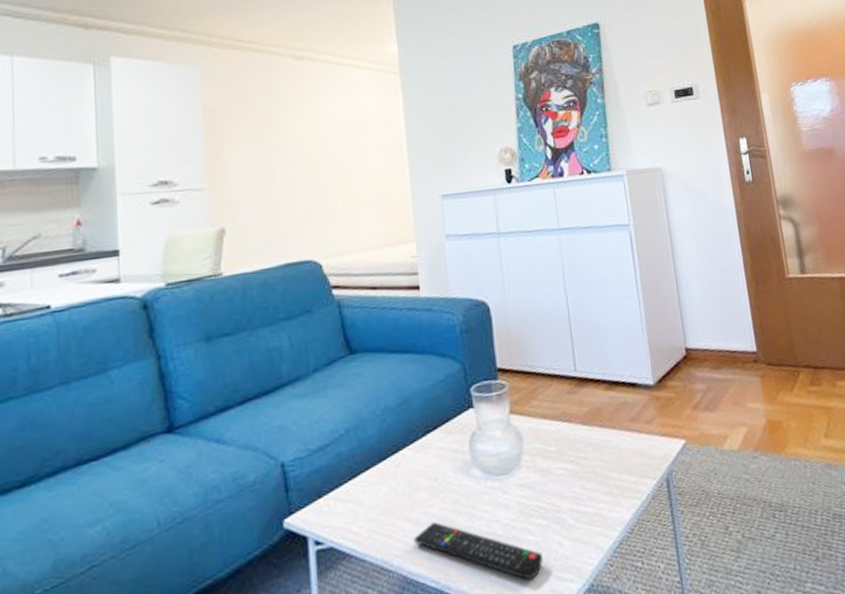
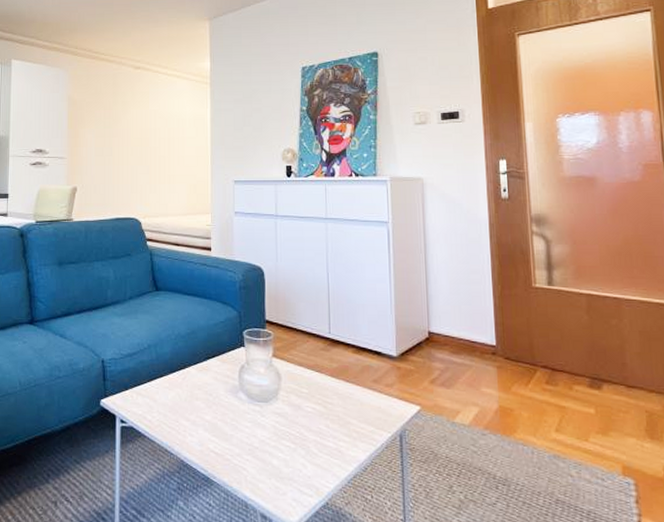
remote control: present [414,521,543,580] -> none [191,425,288,487]

